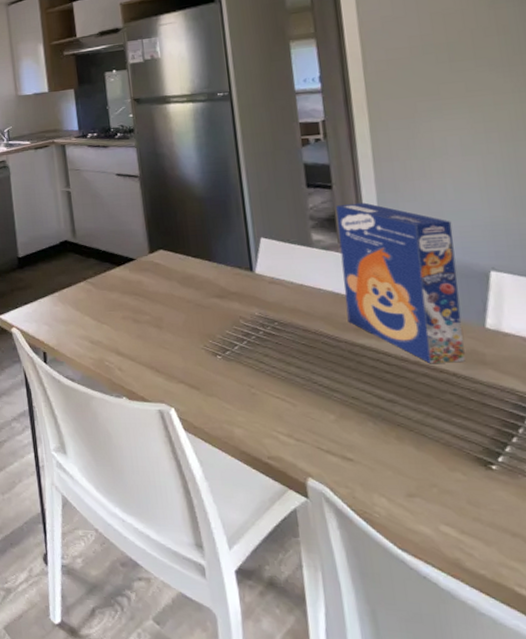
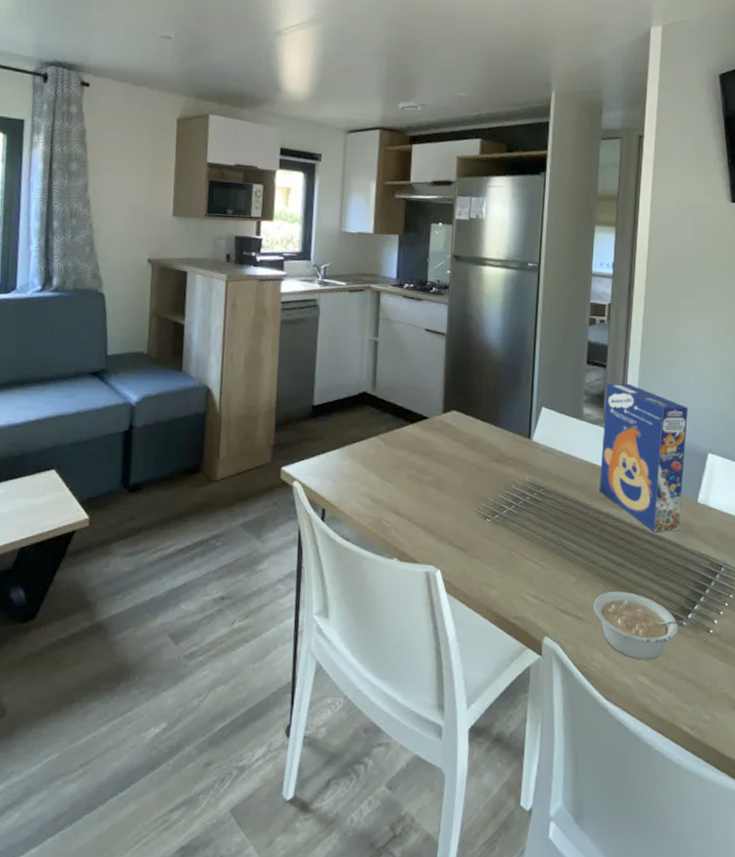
legume: none [364,430,511,508] -> present [593,591,696,660]

